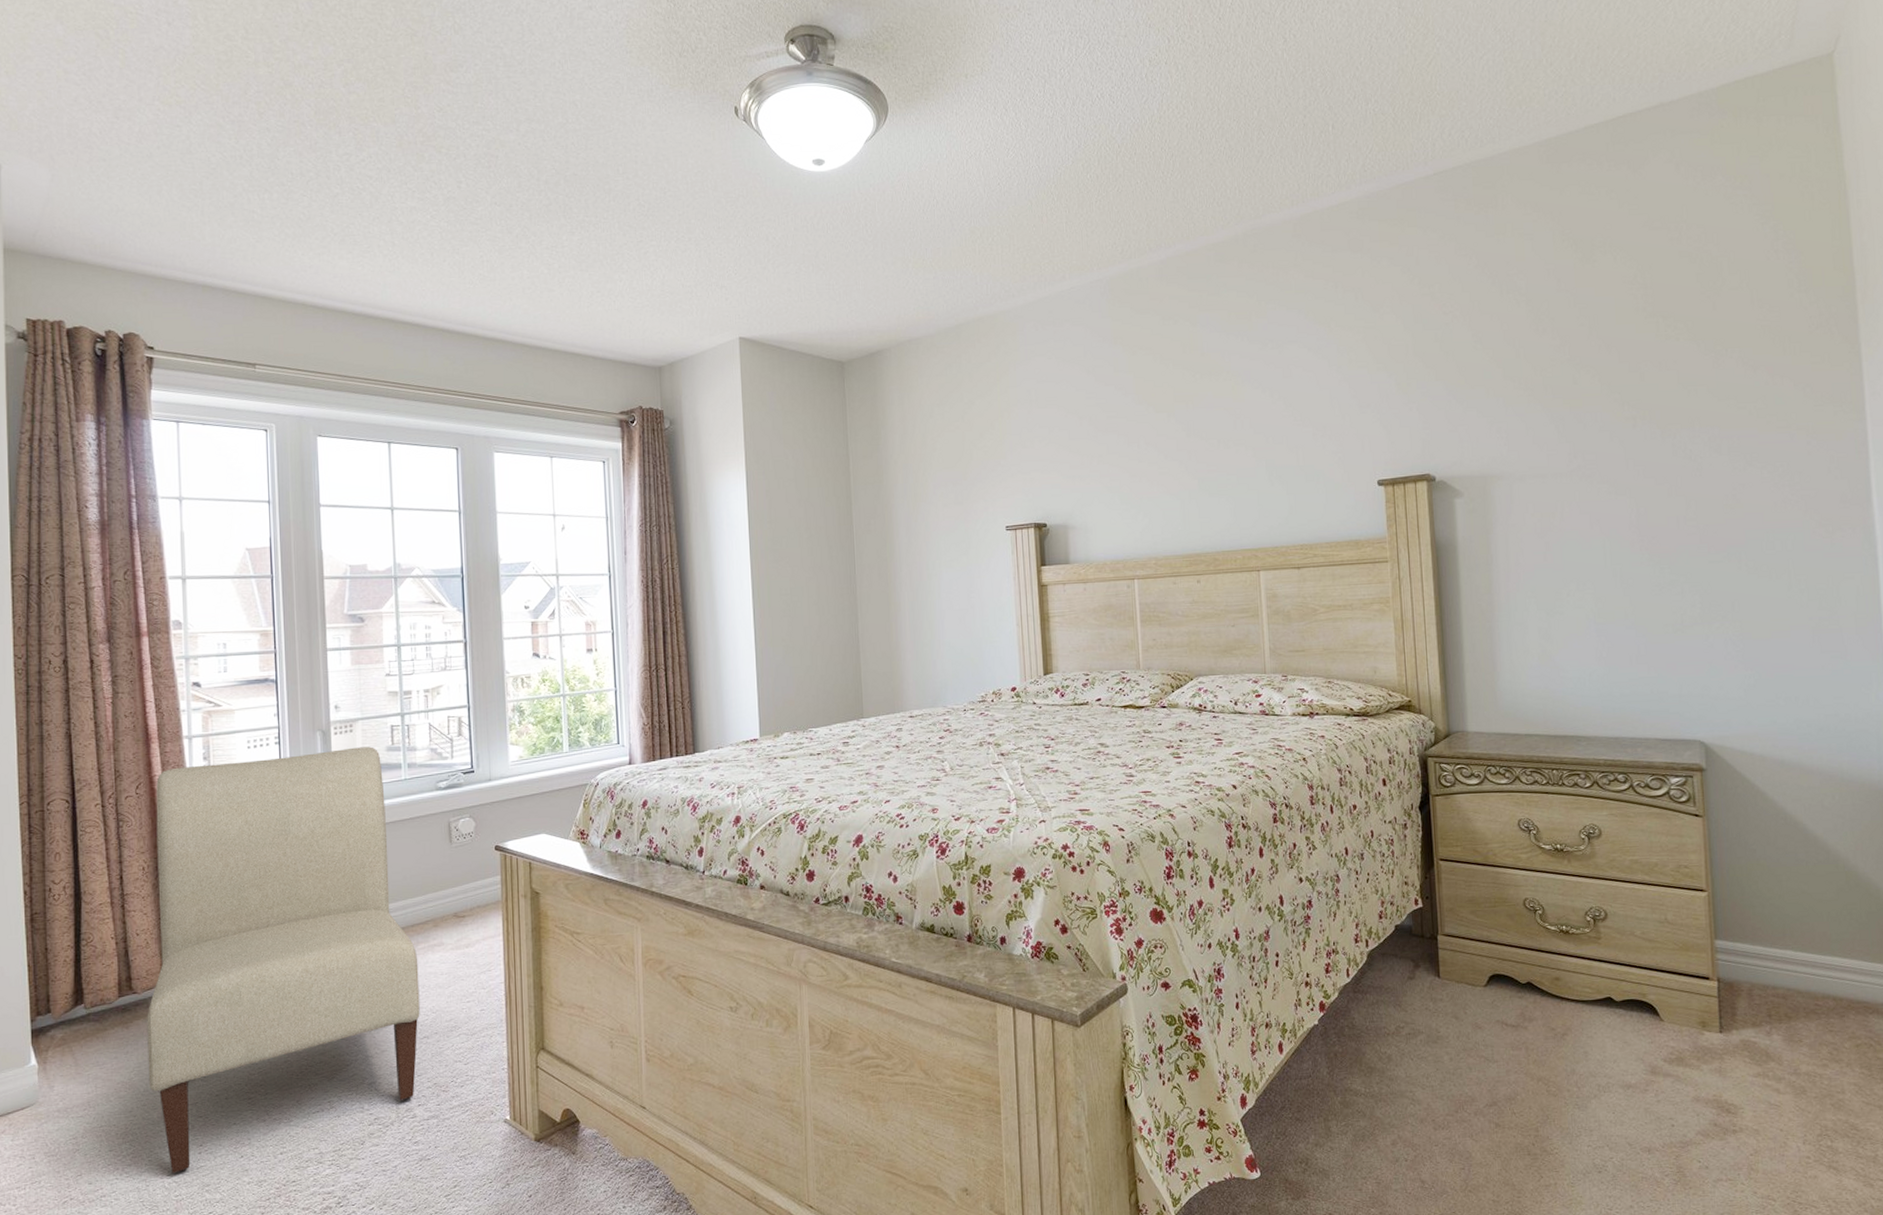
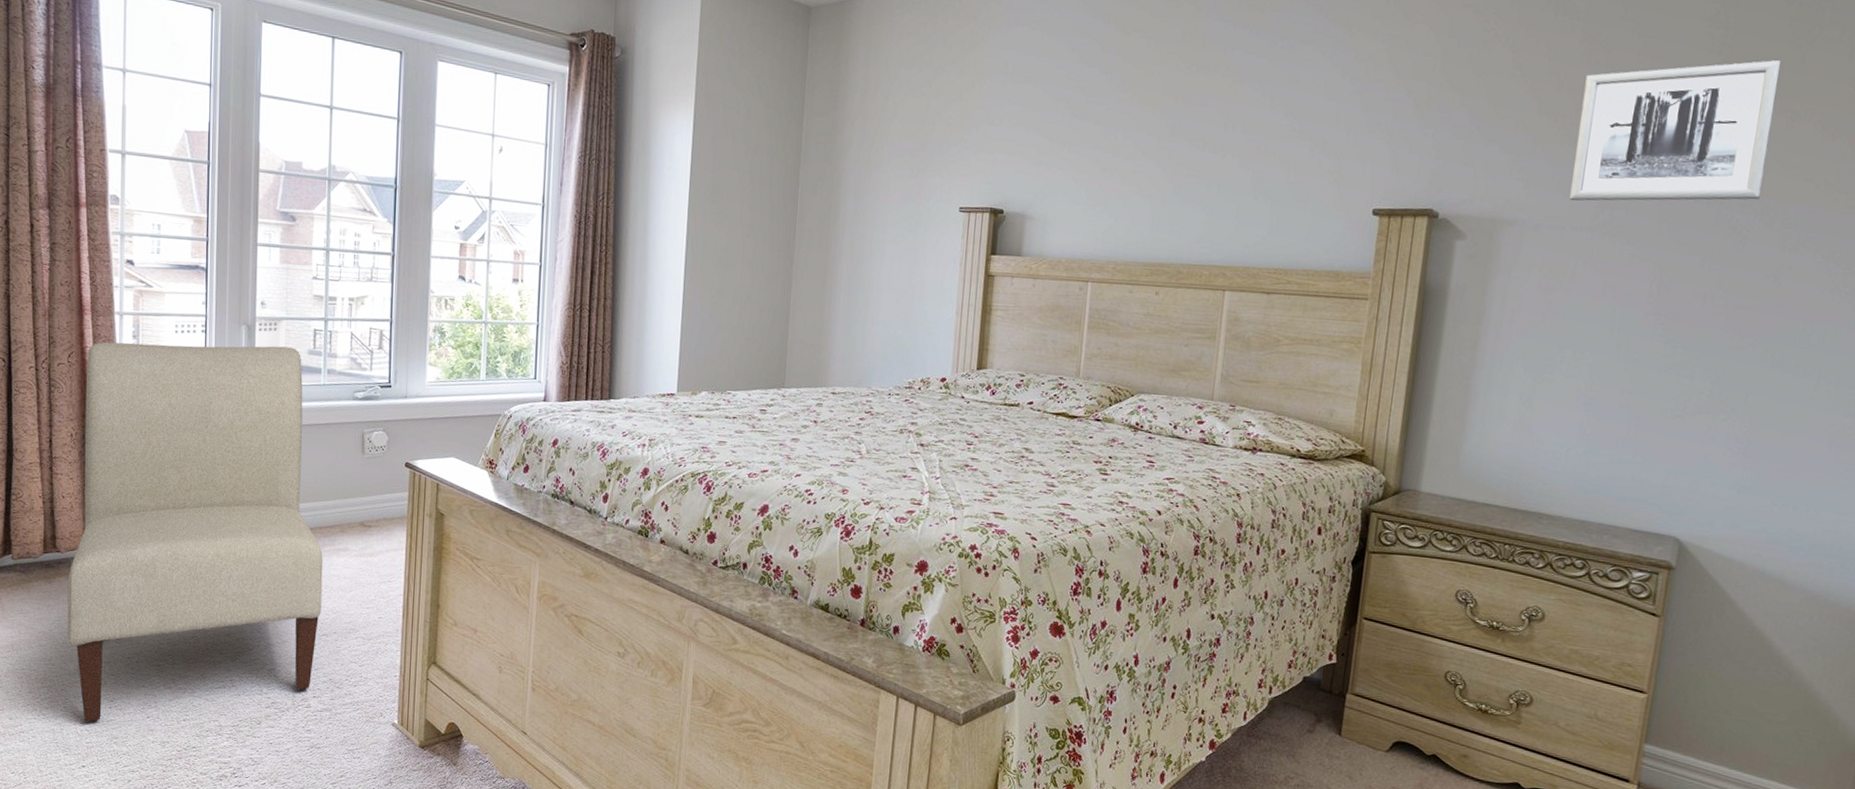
wall art: none [1537,310,1705,452] -> present [1569,60,1782,201]

